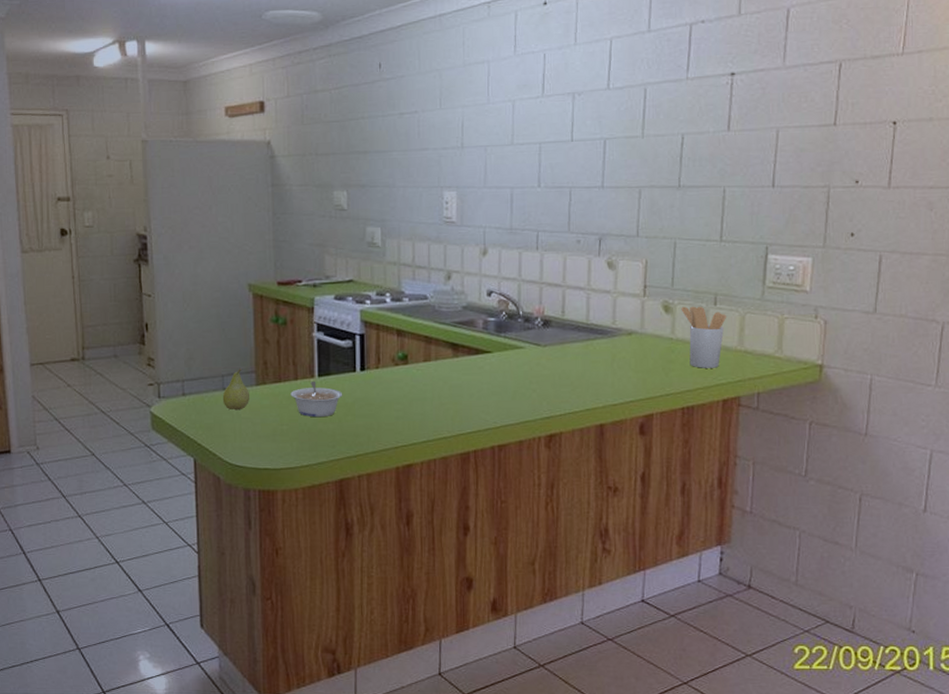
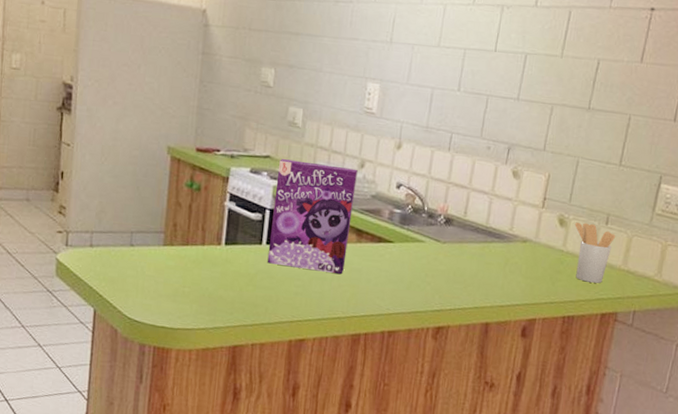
fruit: present [222,367,249,411] -> none [129,226,156,268]
legume: present [291,380,343,418] -> none [196,248,247,284]
cereal box: none [363,281,445,393] -> present [267,159,358,275]

